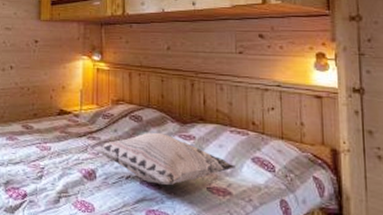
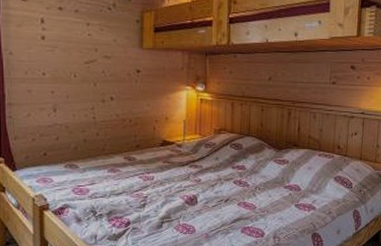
decorative pillow: present [94,132,236,185] -> none [196,158,321,204]

